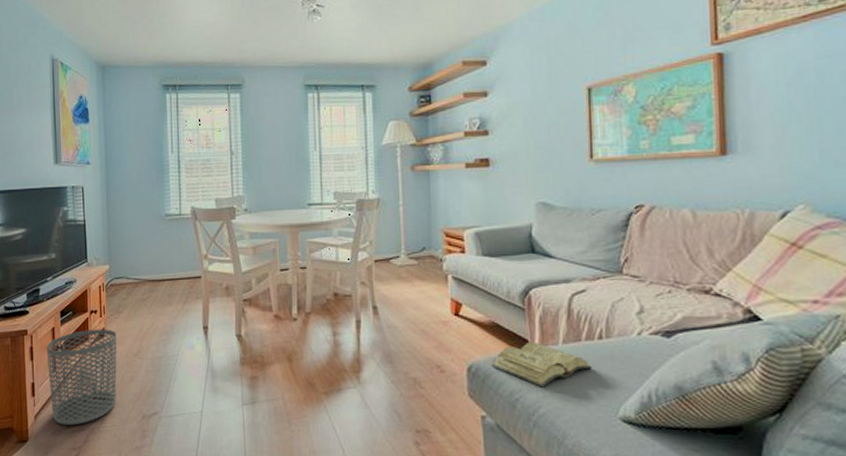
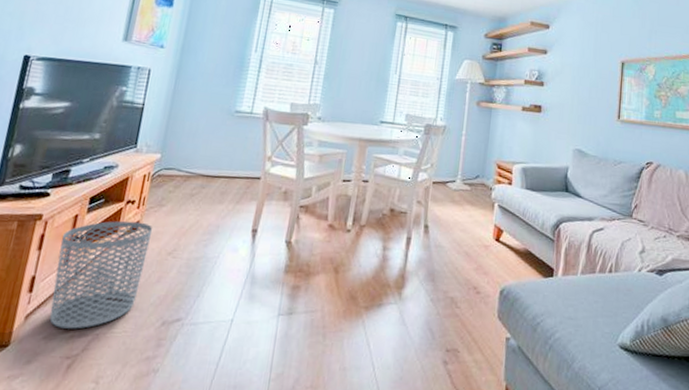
diary: present [492,341,592,388] -> none [521,270,602,313]

